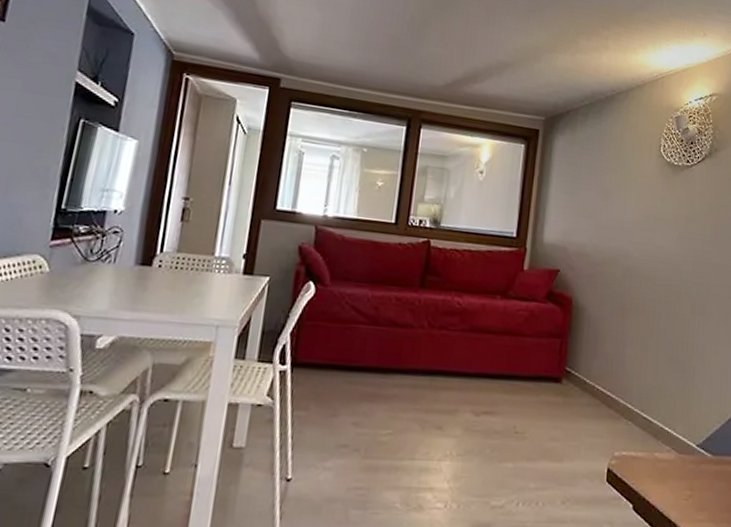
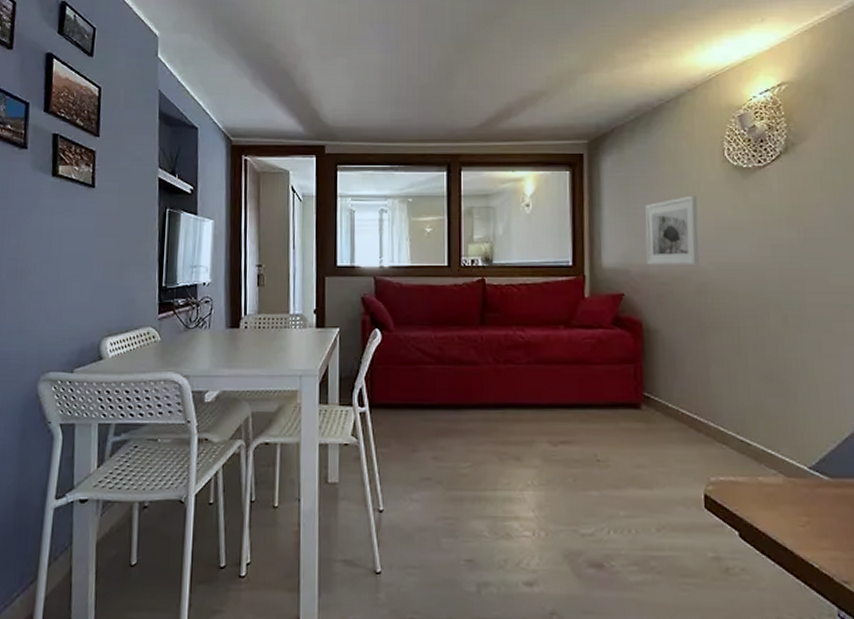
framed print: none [583,183,633,250] -> present [645,195,699,266]

